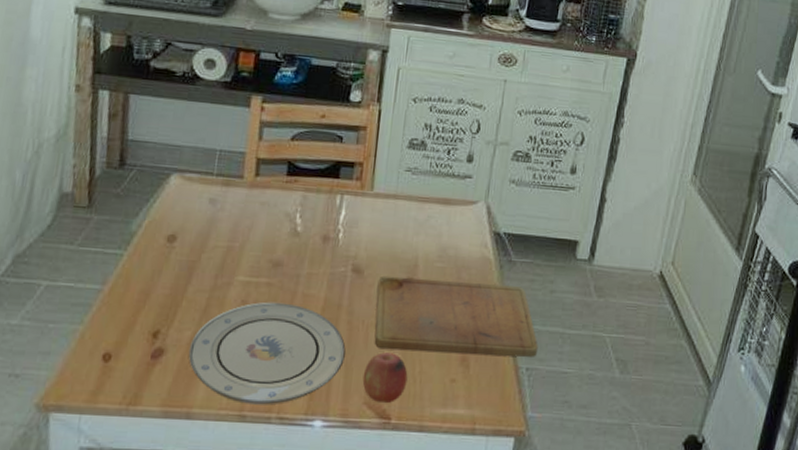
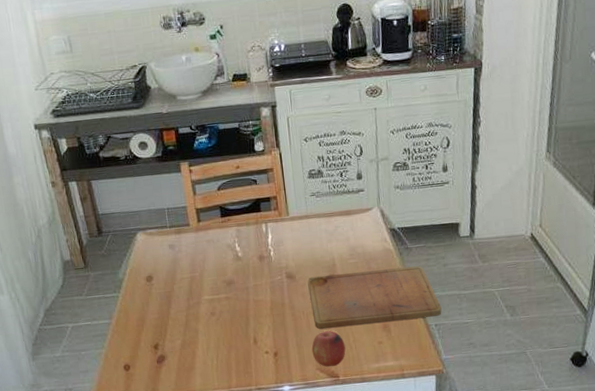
plate: present [188,302,346,405] -> none [182,309,296,383]

